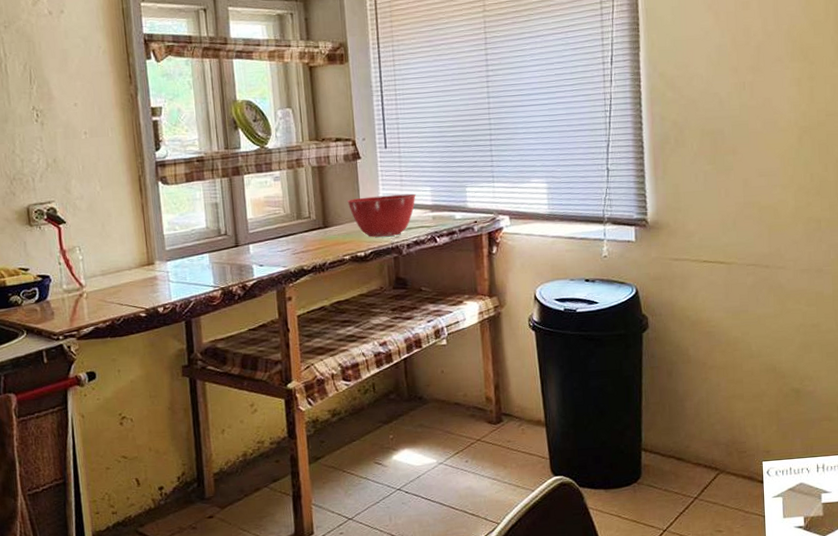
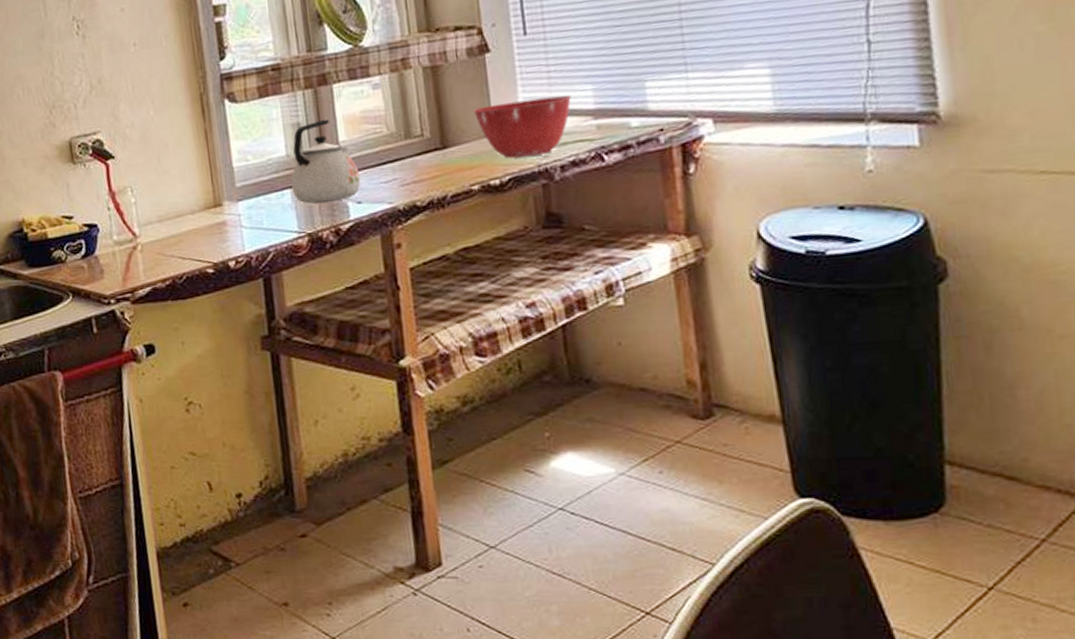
kettle: none [209,201,263,266] -> present [291,119,361,204]

